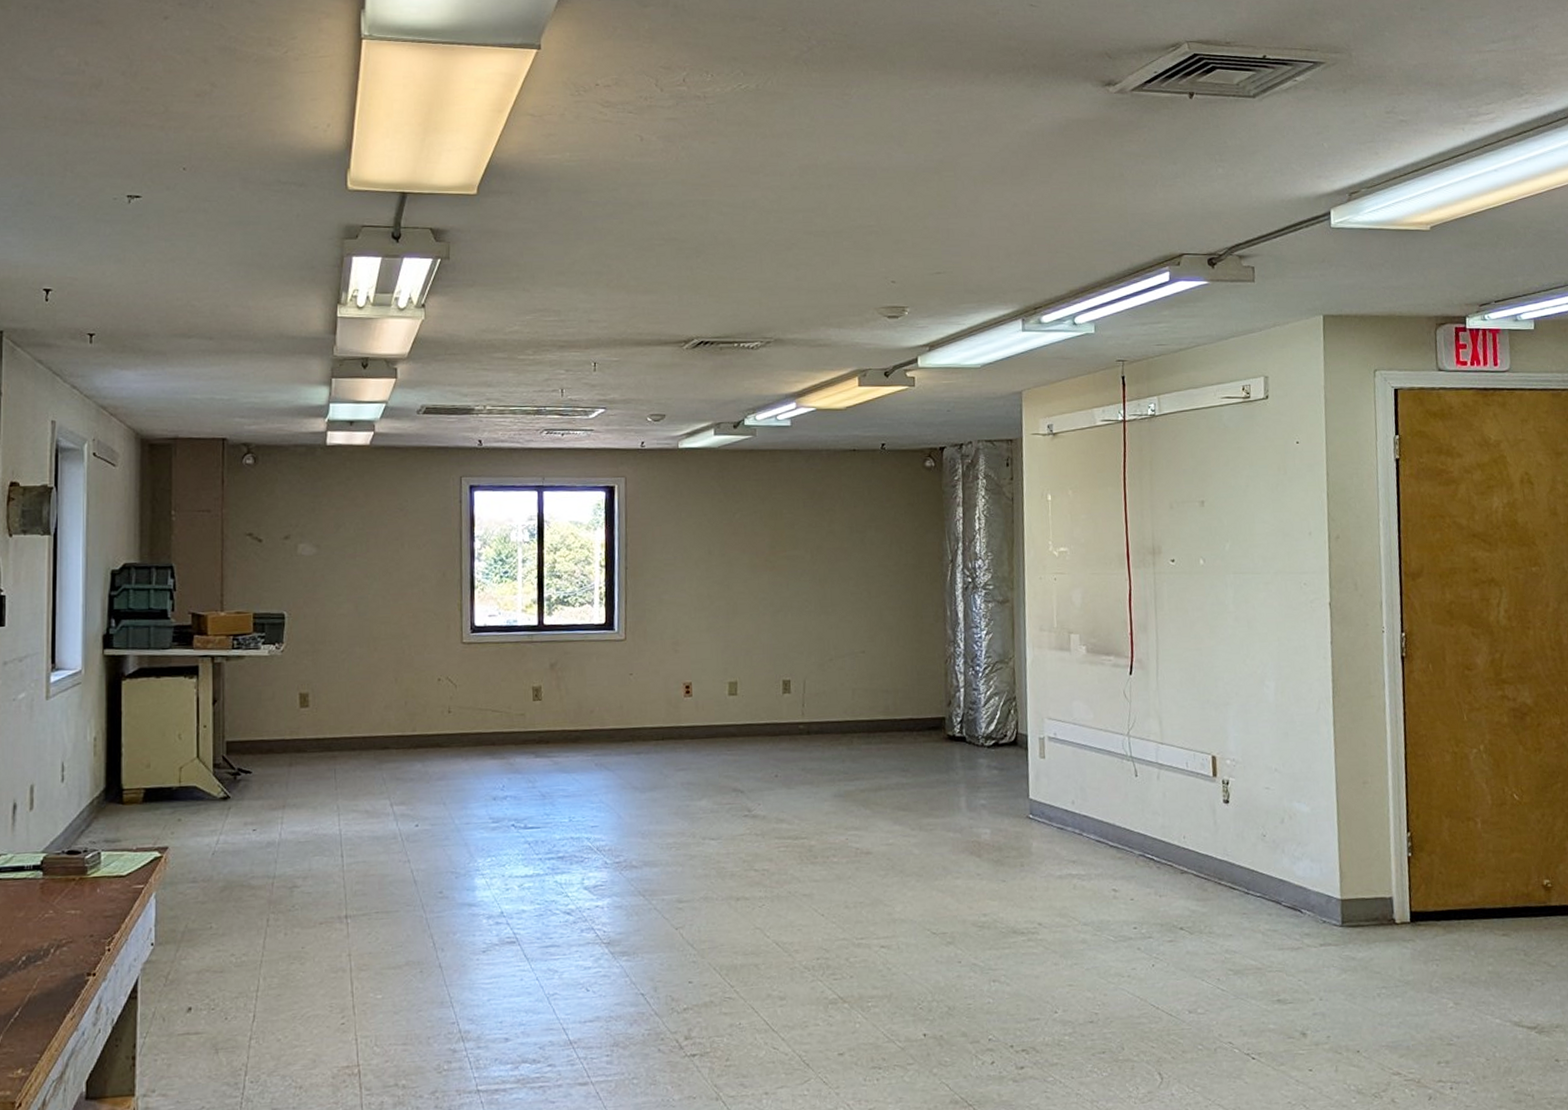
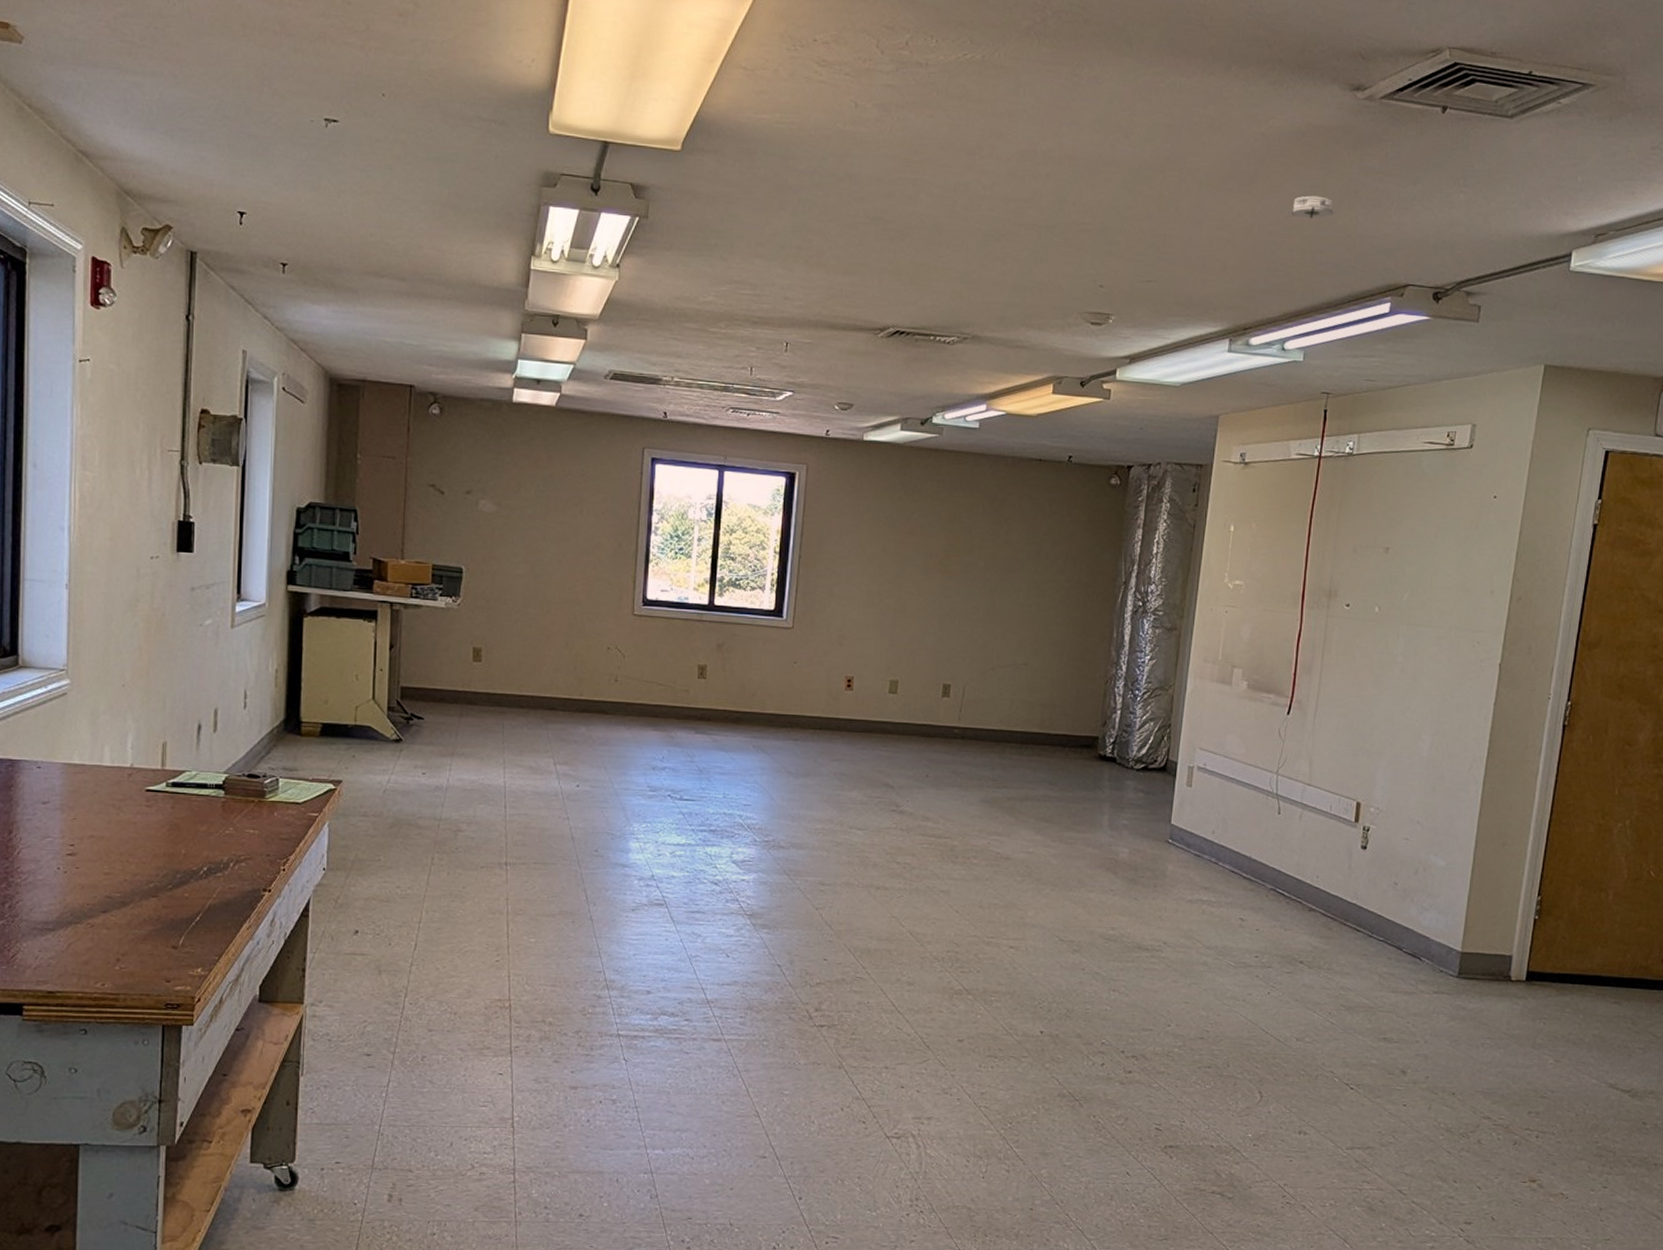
smoke detector: none [1059,182,1106,204] -> present [1285,196,1337,219]

